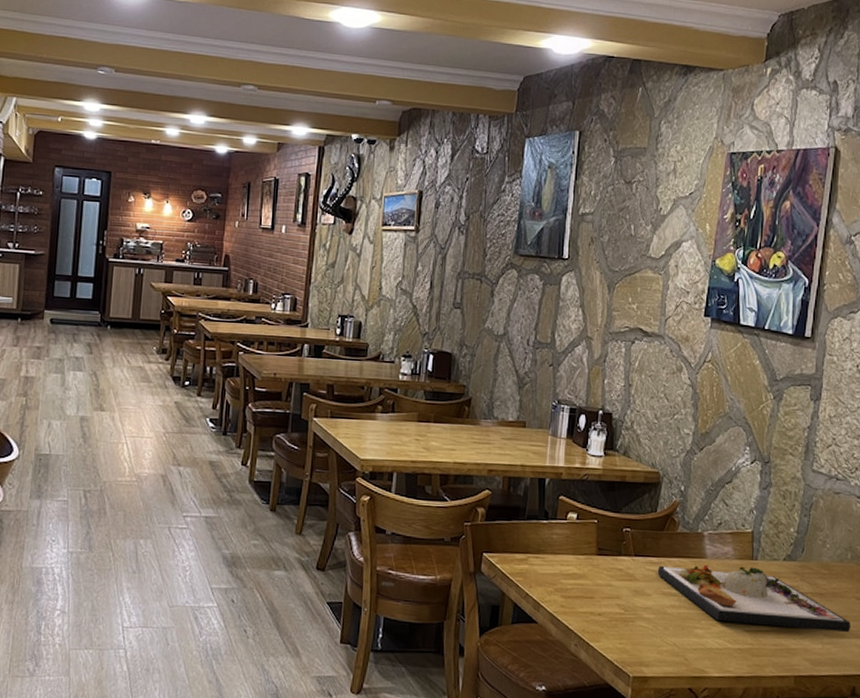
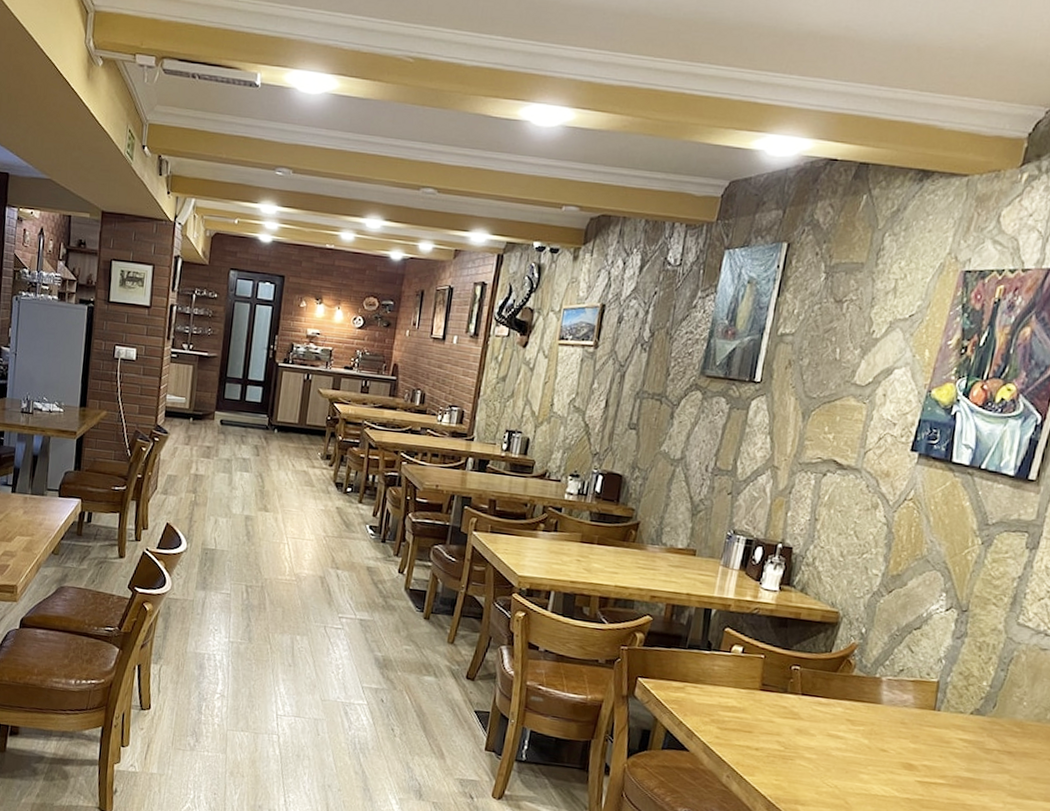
dinner plate: present [657,564,850,633] -> none [825,707,1040,795]

